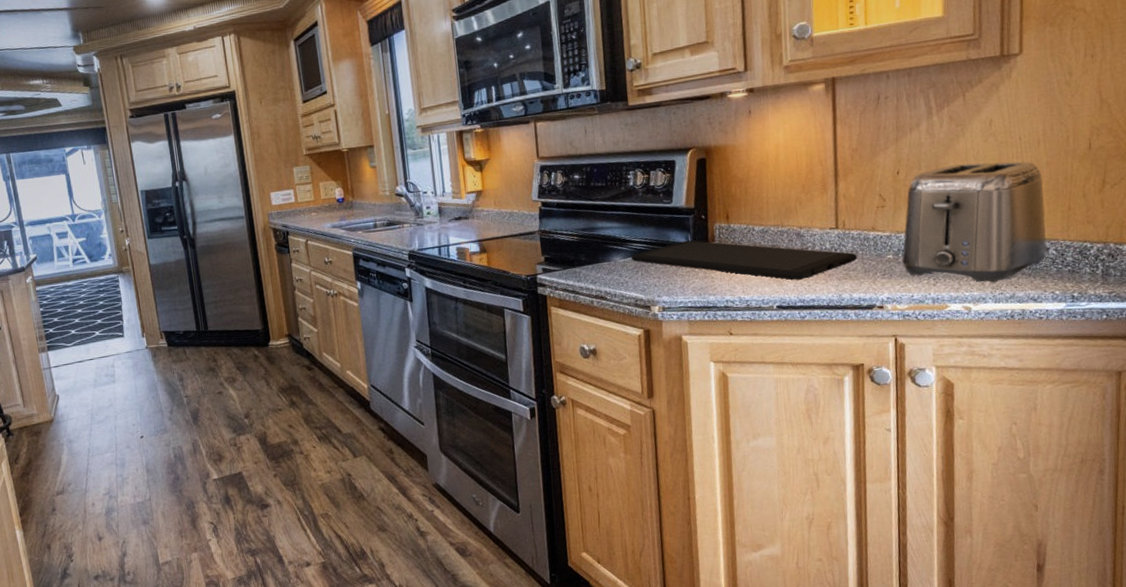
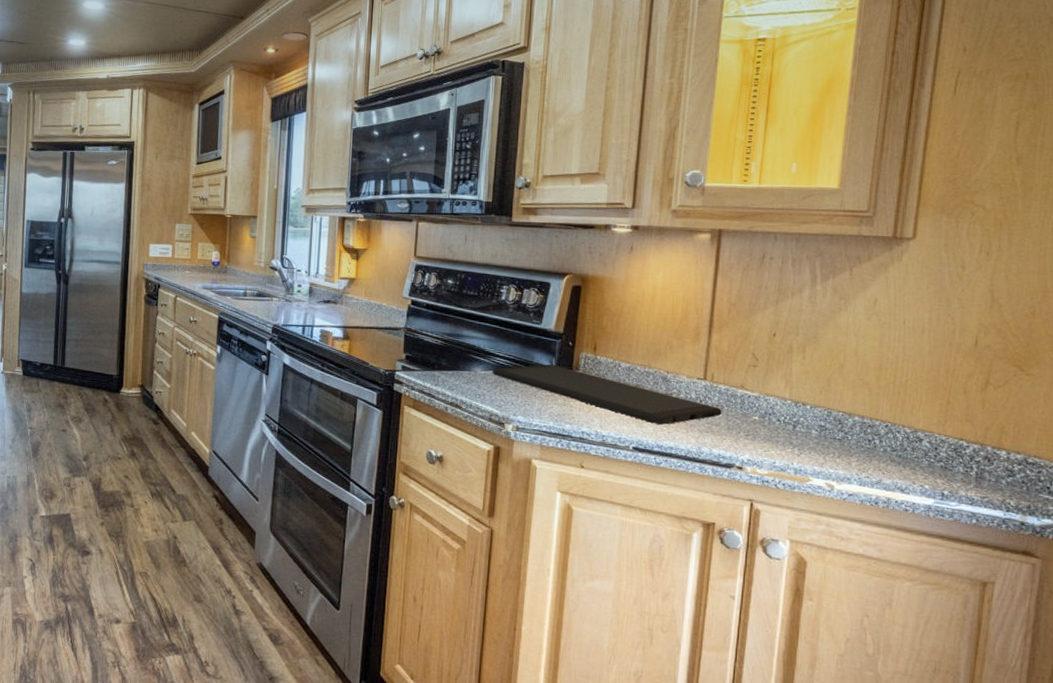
toaster: present [902,161,1047,283] -> none [768,337,923,465]

